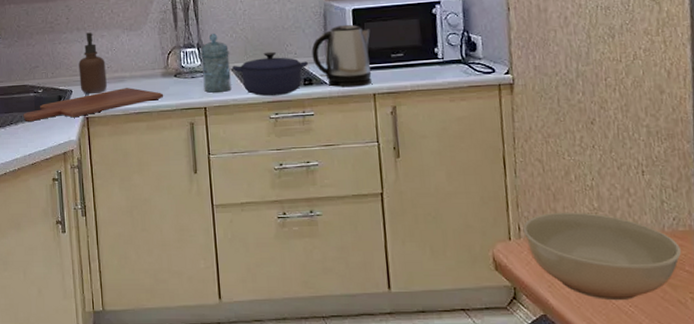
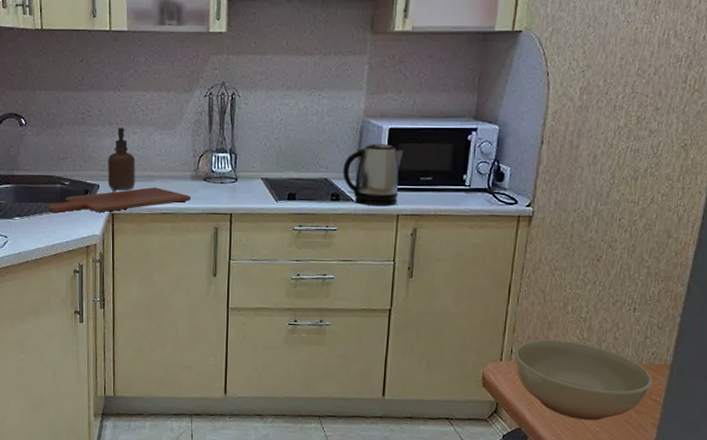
canister: present [200,33,232,93] -> none [232,139,262,200]
cooking pot: present [232,51,308,97] -> none [263,164,338,209]

